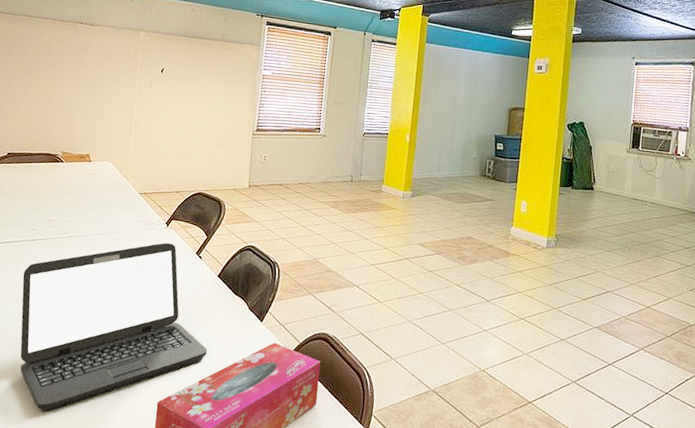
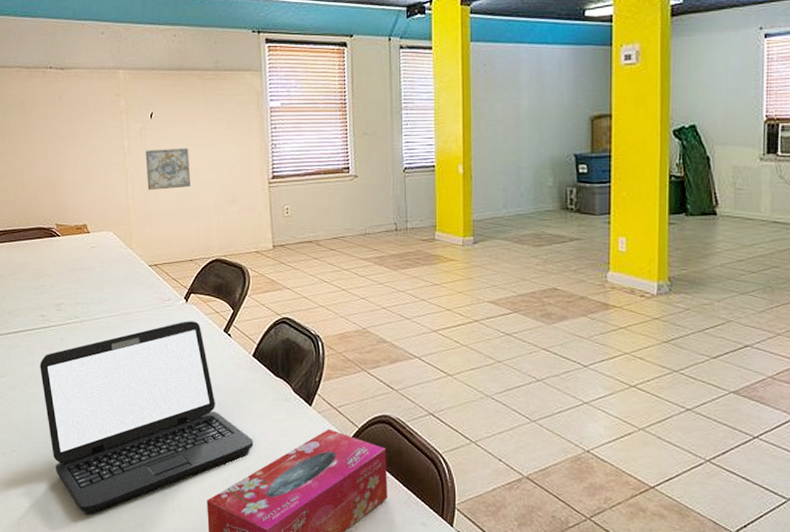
wall art: none [149,98,190,132] -> present [146,148,190,191]

